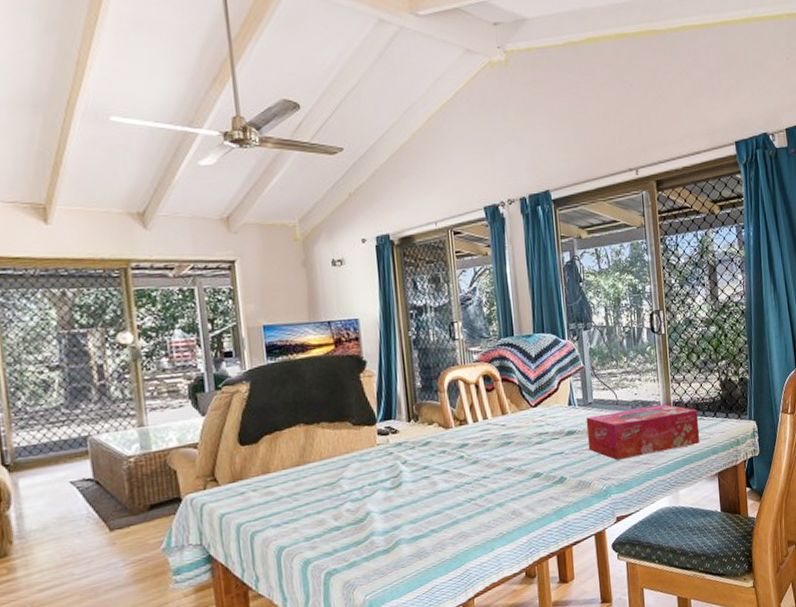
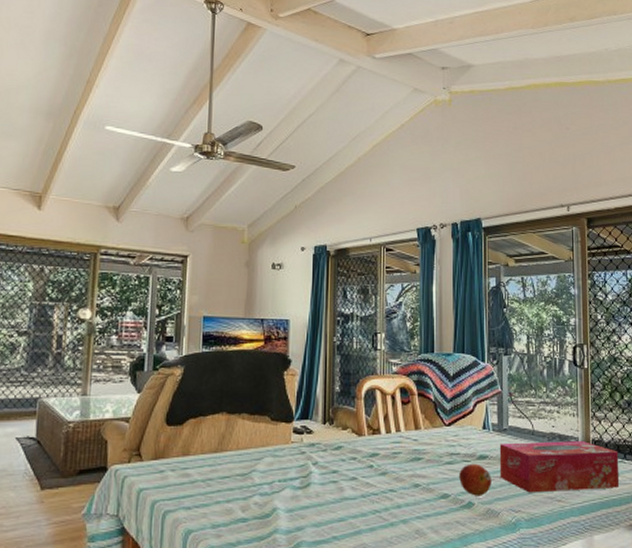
fruit: none [549,439,581,471] -> present [459,463,492,496]

